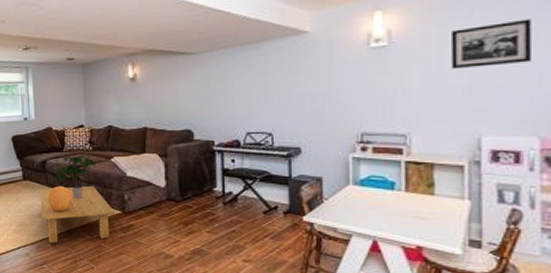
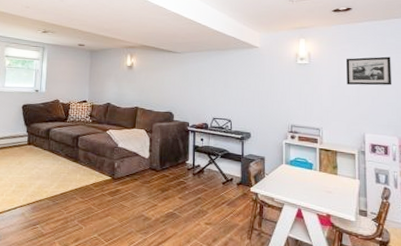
coffee table: present [39,185,116,243] -> none [40,153,106,204]
decorative sphere: present [47,186,73,211] -> none [47,152,71,175]
potted plant: present [56,155,96,199] -> none [57,126,93,165]

